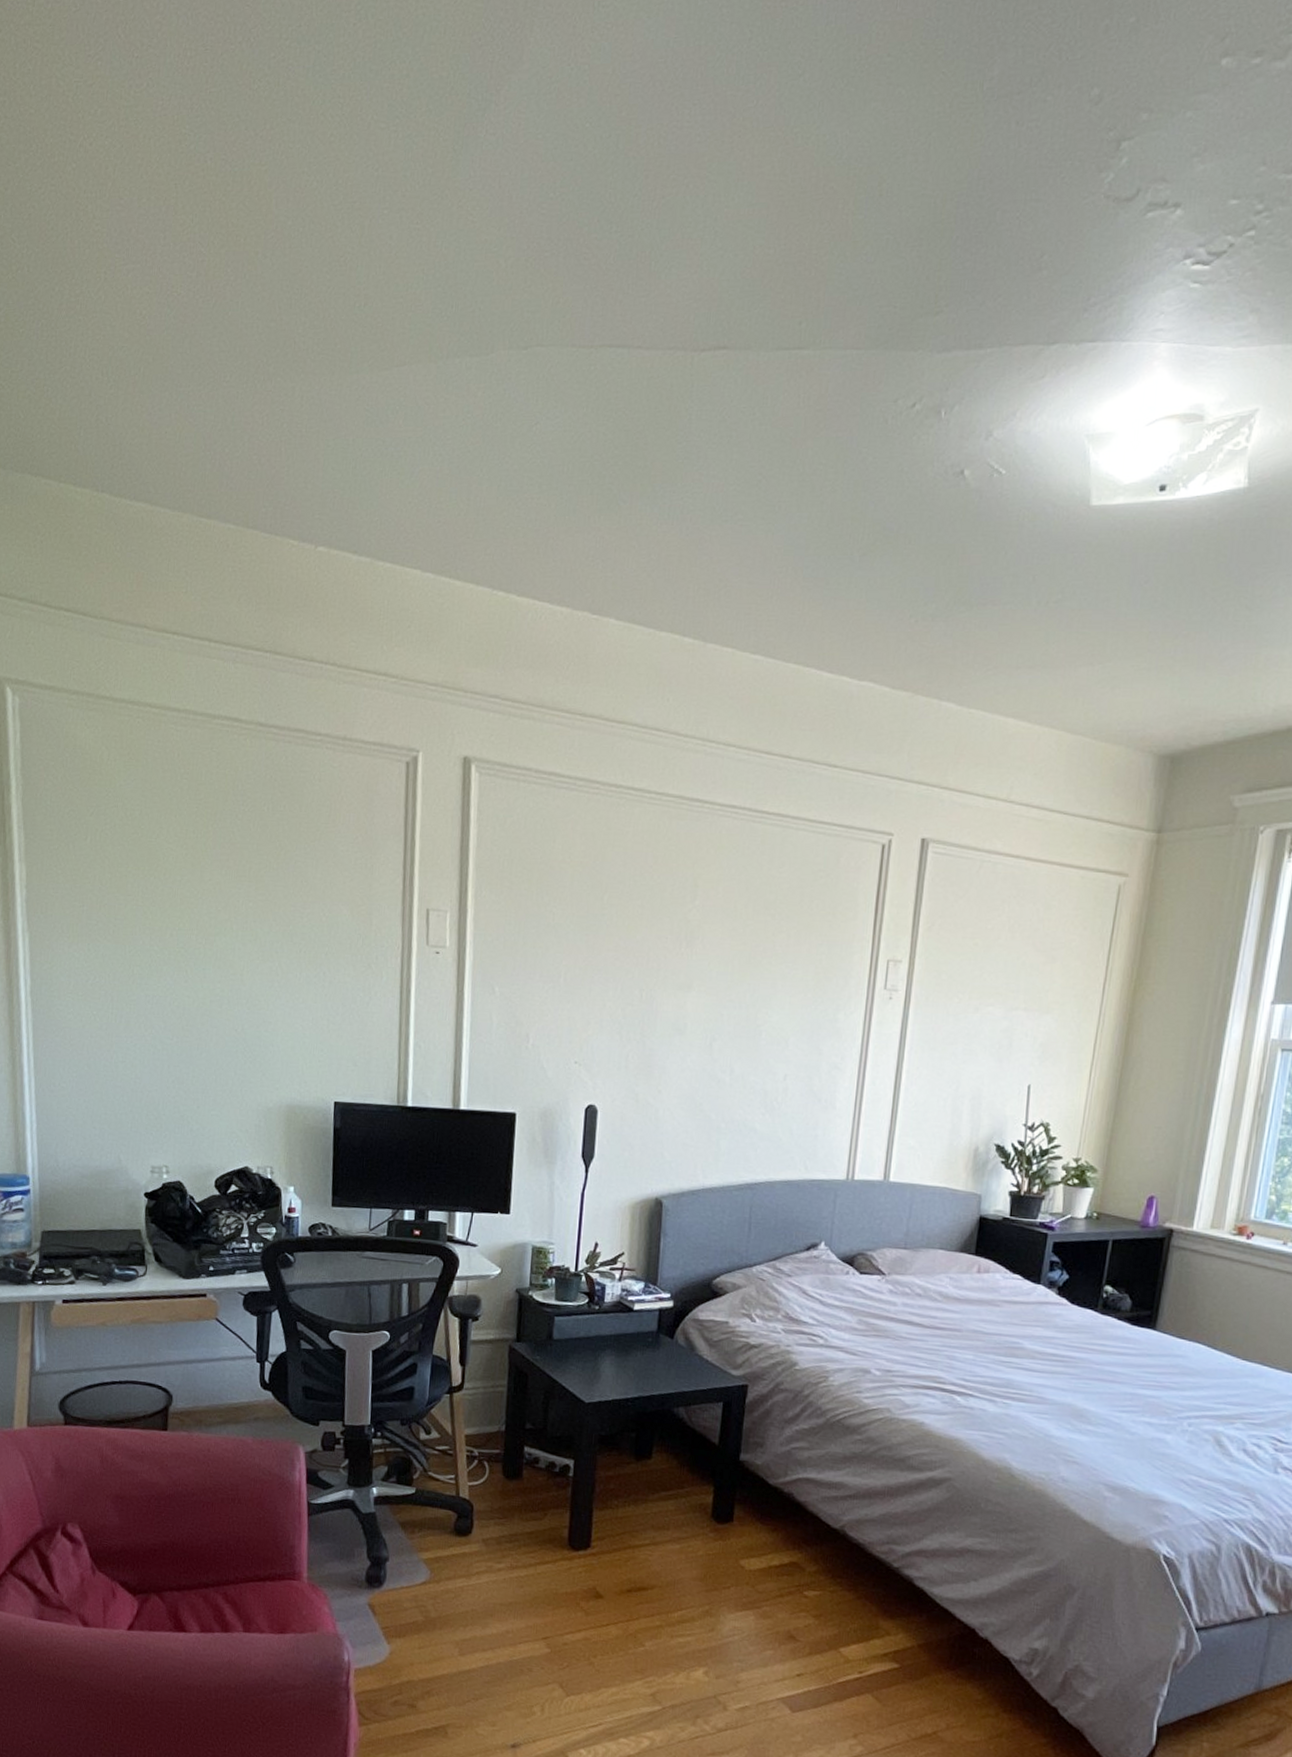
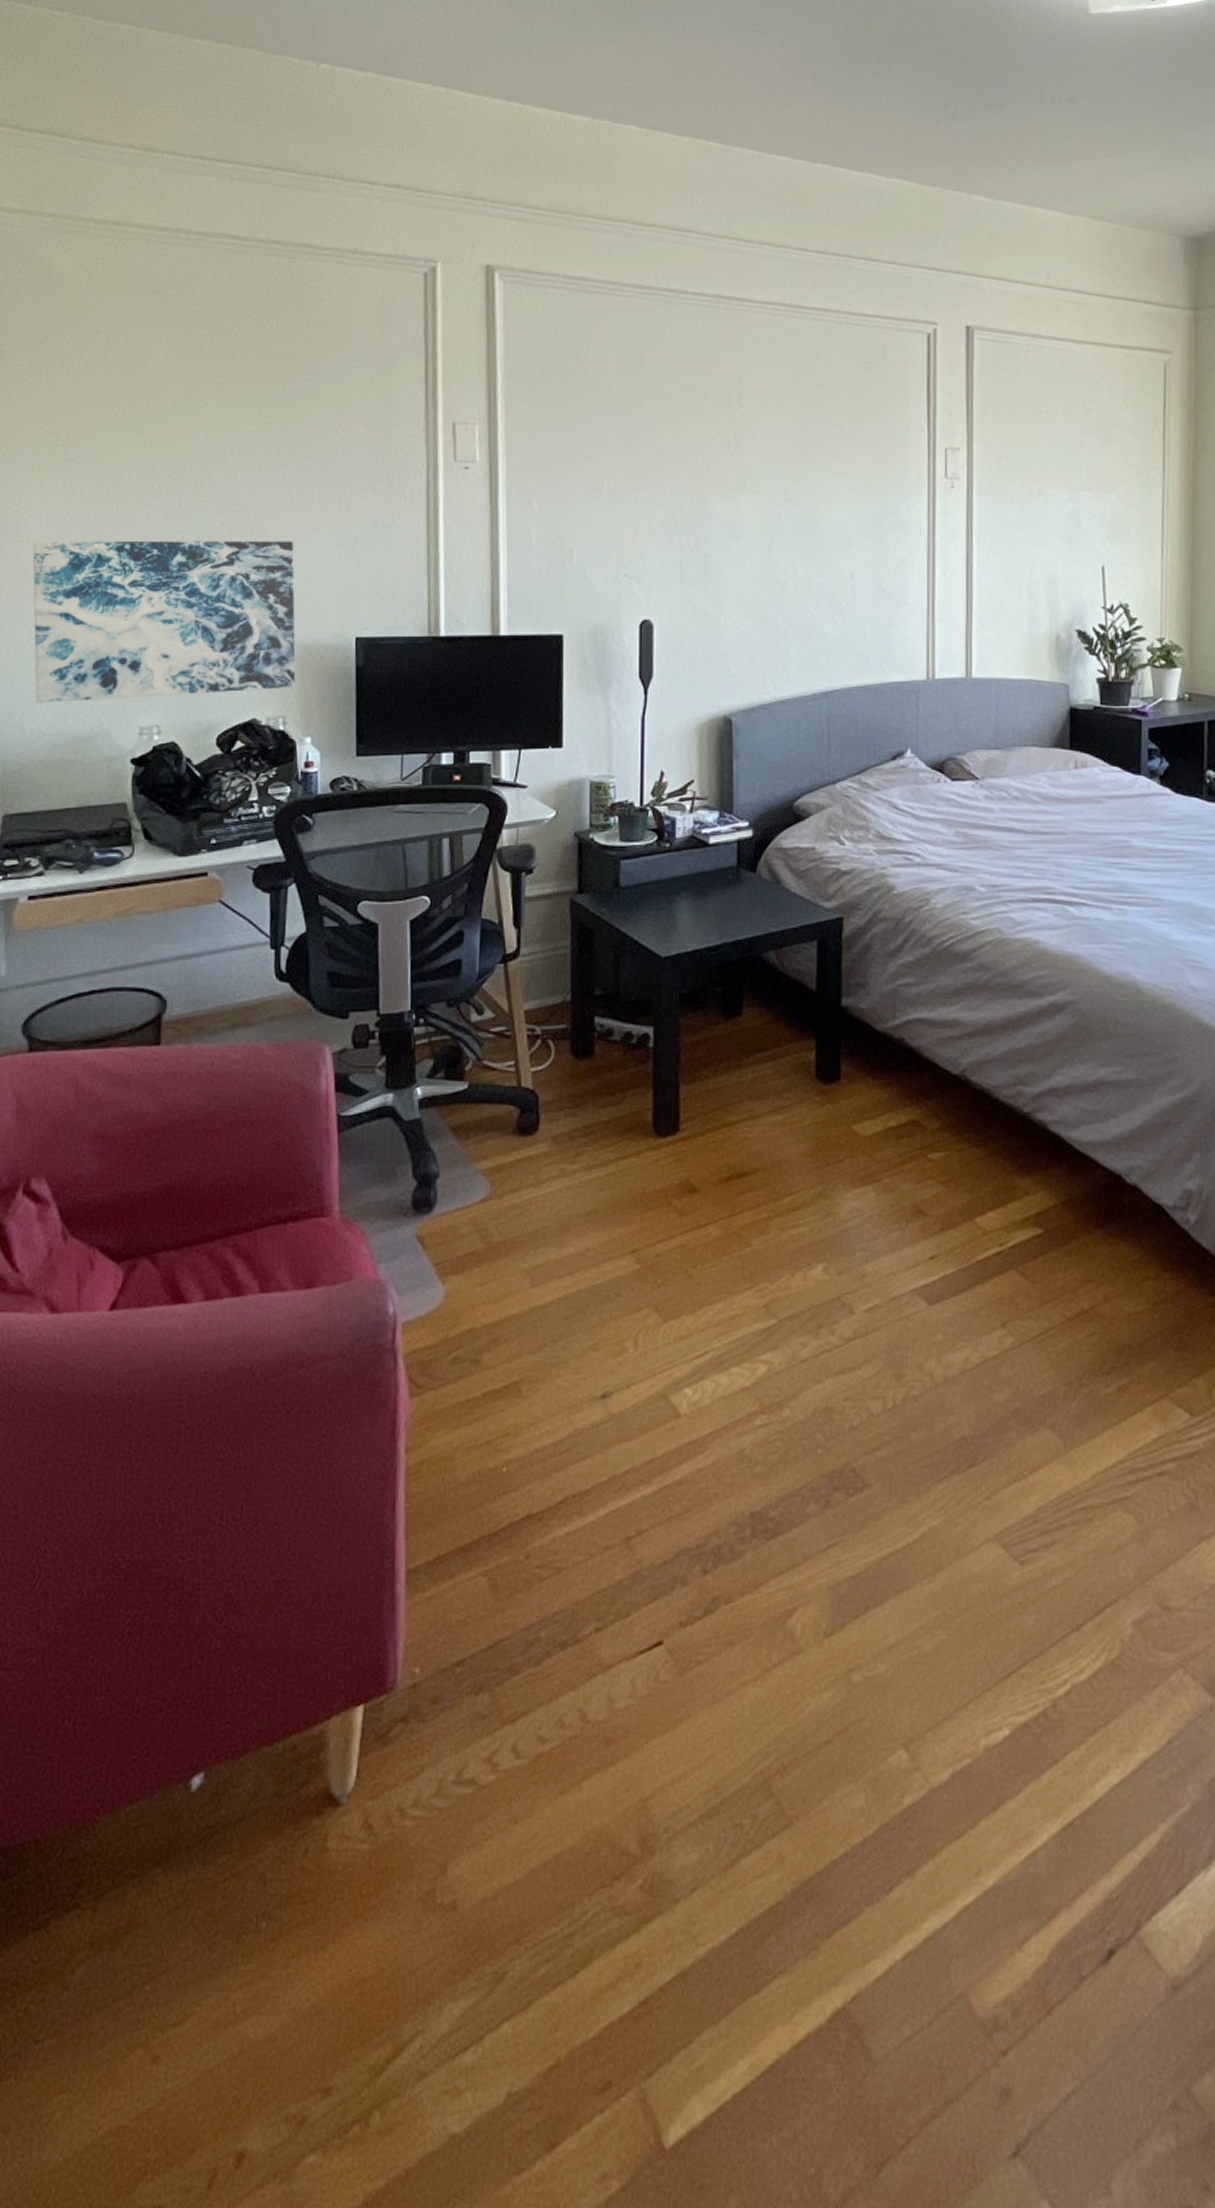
wall art: none [63,997,283,1143] -> present [33,540,296,703]

